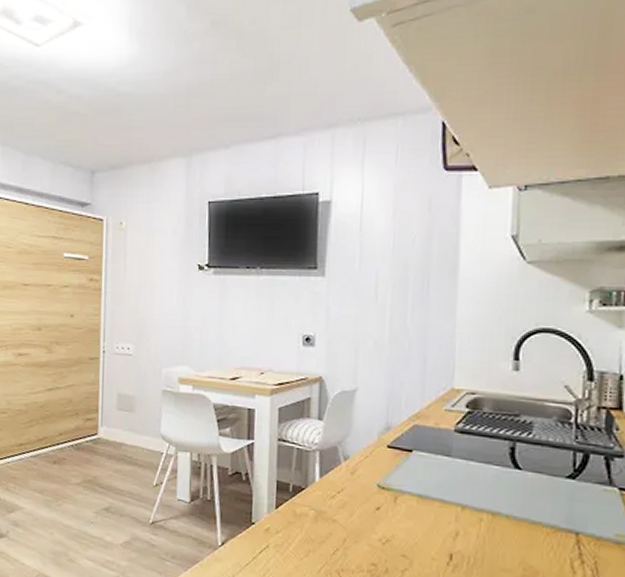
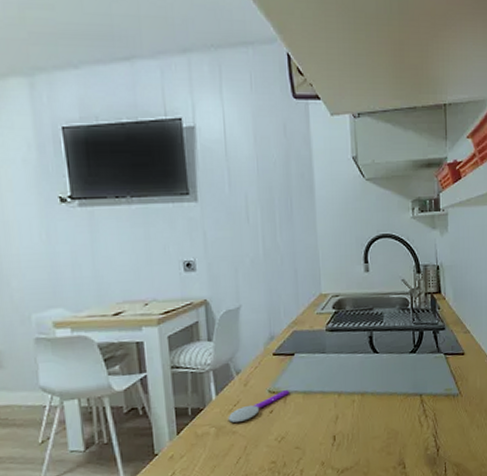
spoon: none [329,488,401,512] -> present [228,390,289,423]

